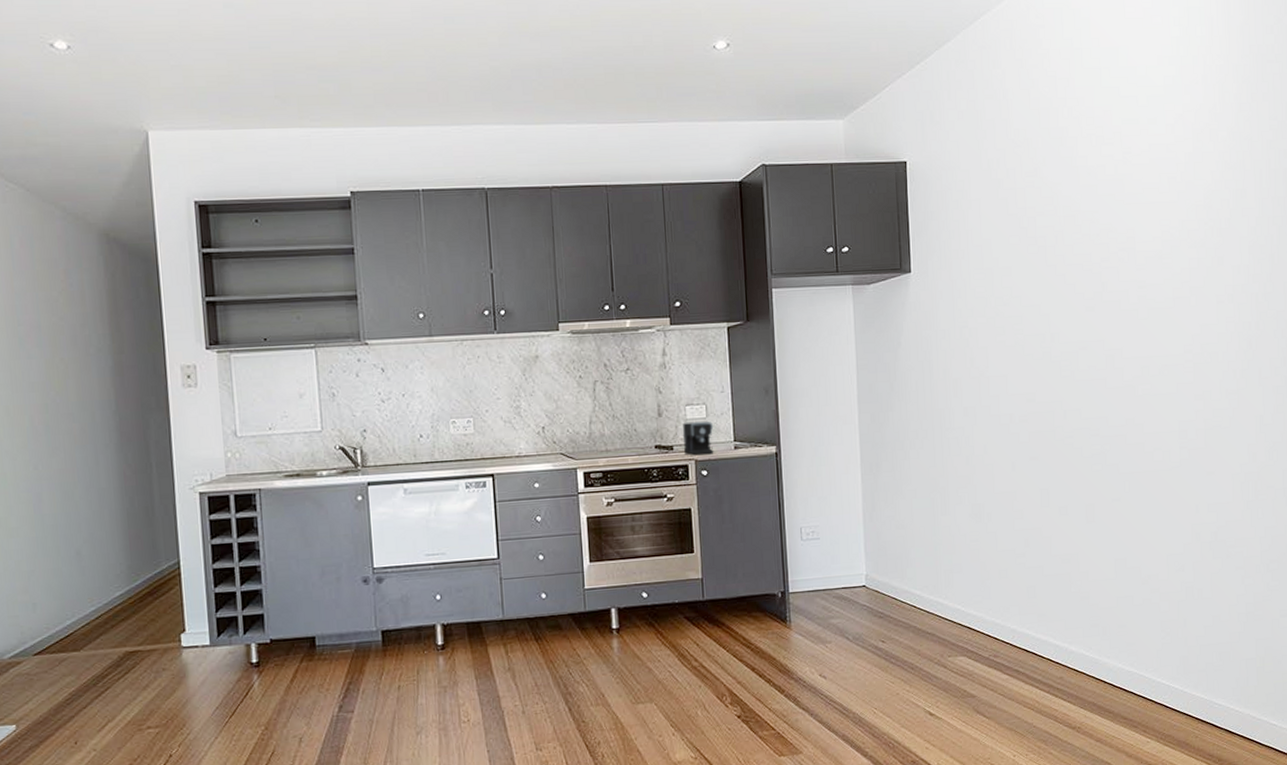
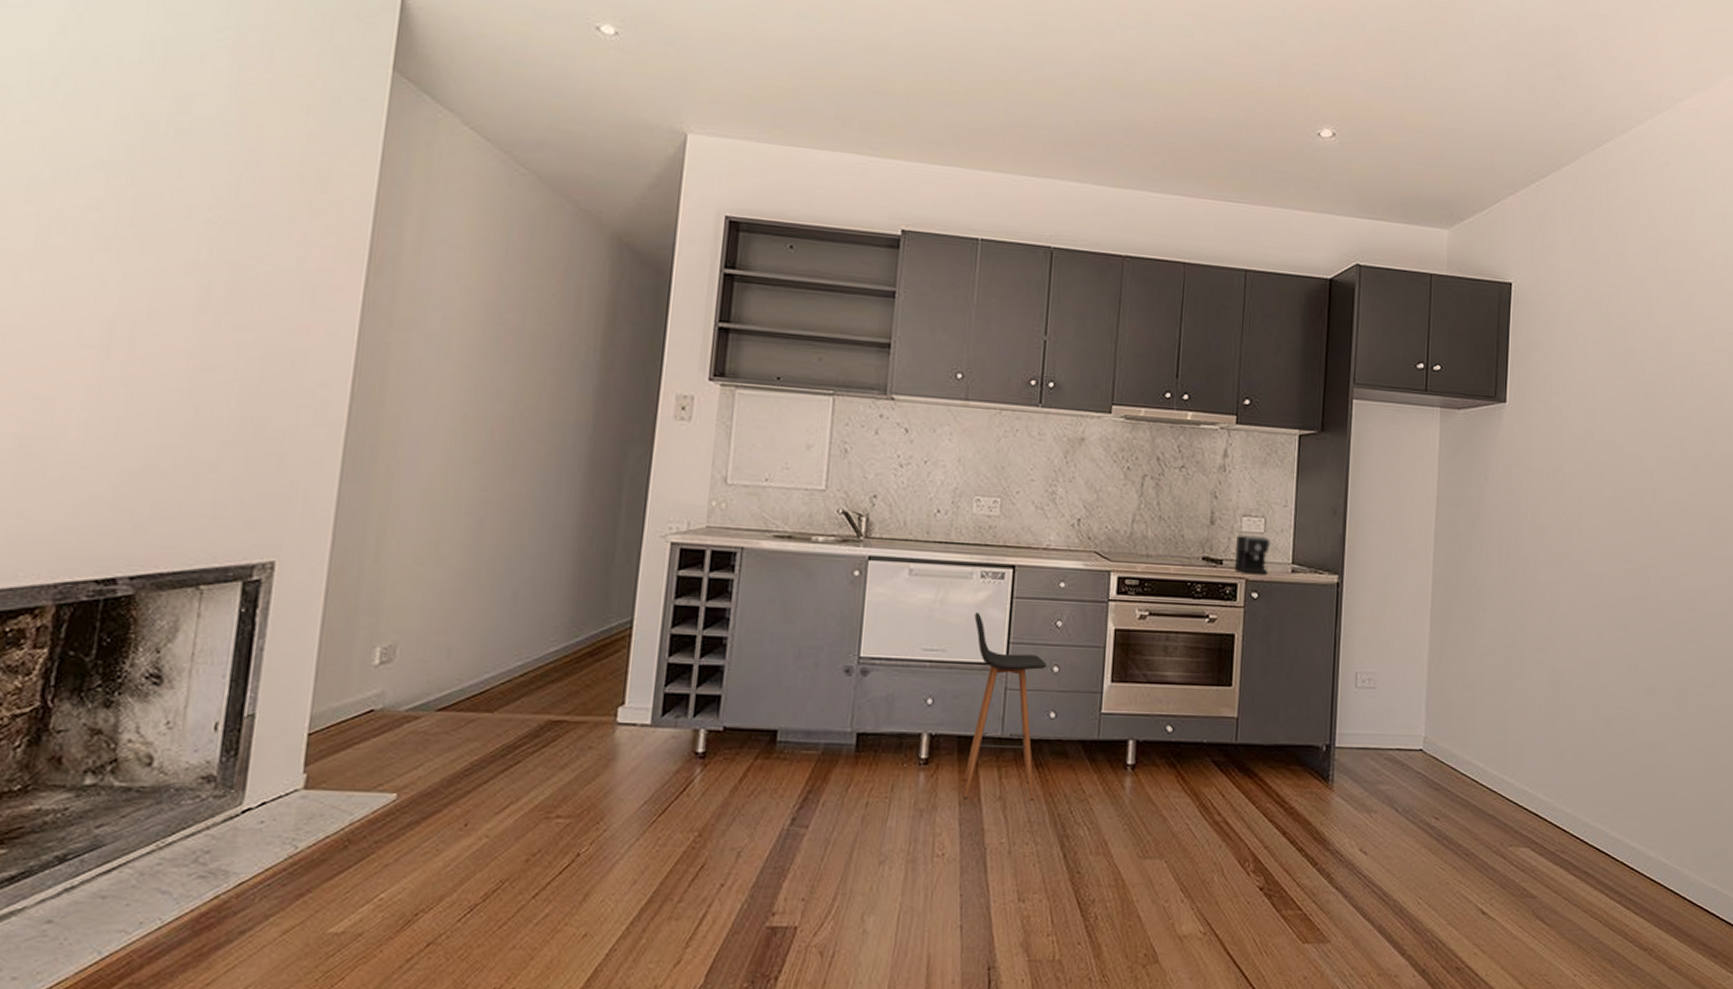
bar stool: none [465,518,538,674] -> present [963,612,1047,801]

